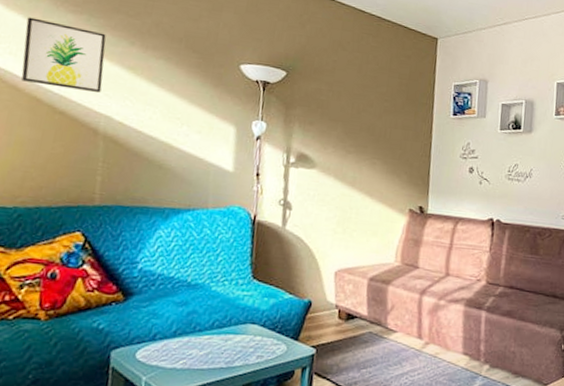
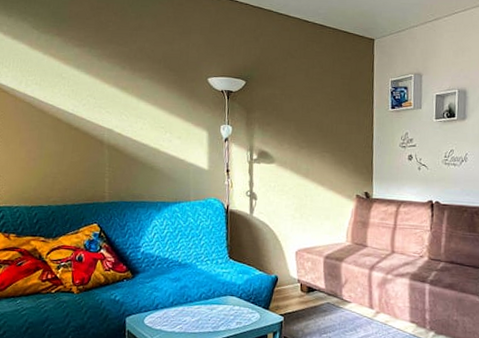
wall art: present [21,17,106,93] -> none [45,53,104,111]

